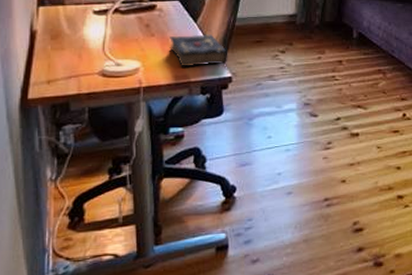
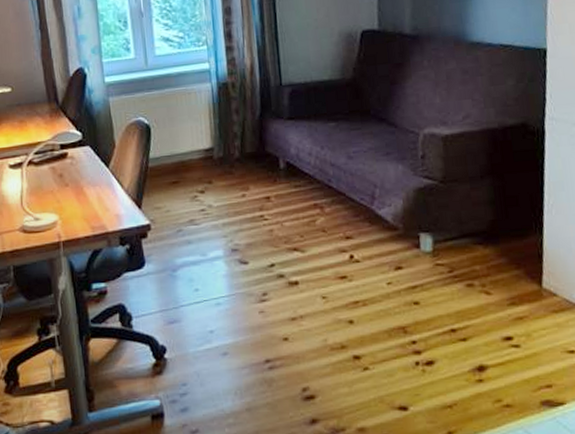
book: present [169,34,228,67] -> none [83,179,145,218]

